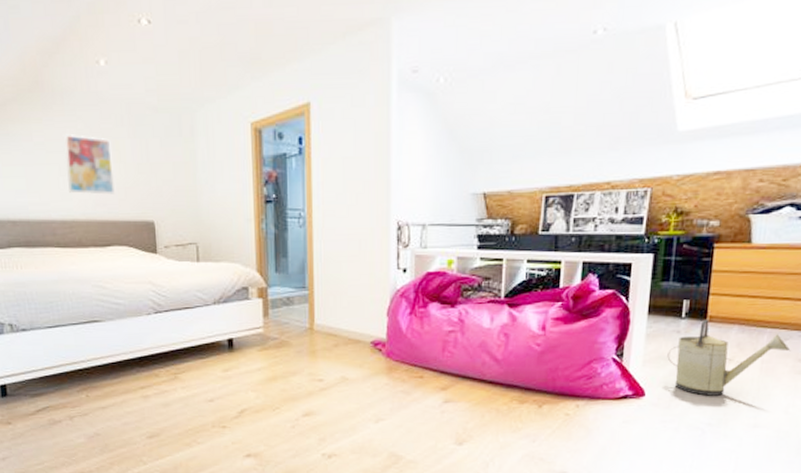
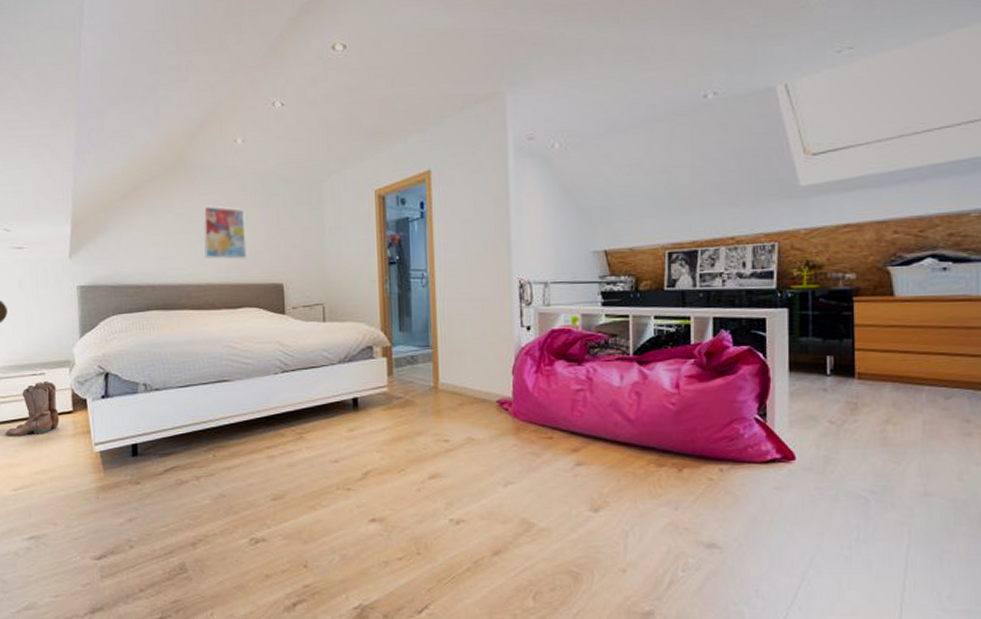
watering can: present [667,319,791,396] -> none [815,376,955,460]

